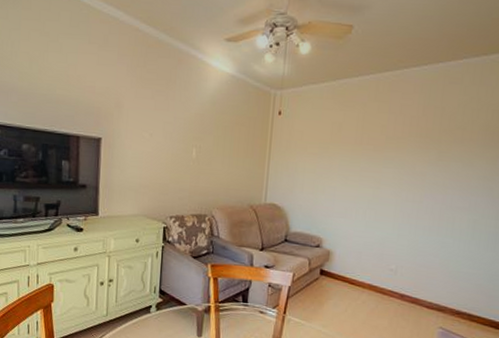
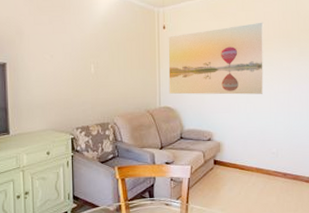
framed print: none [277,116,399,201] -> present [168,22,264,95]

